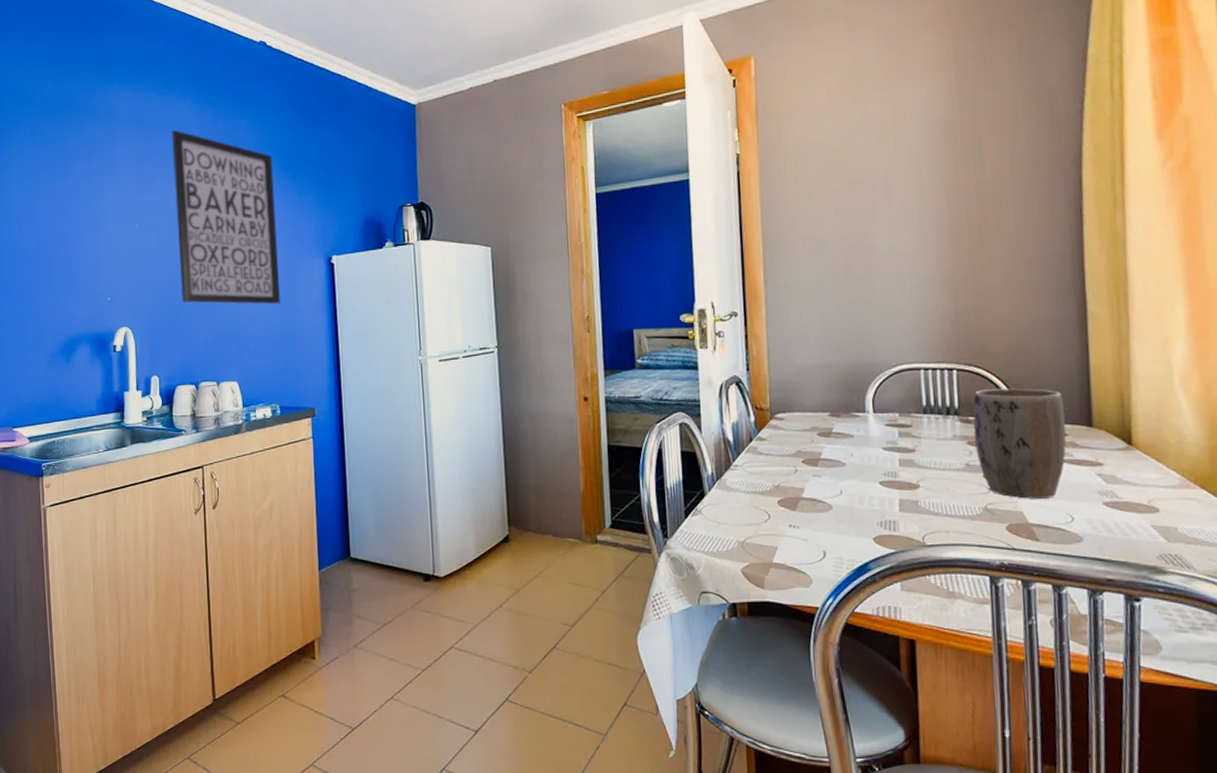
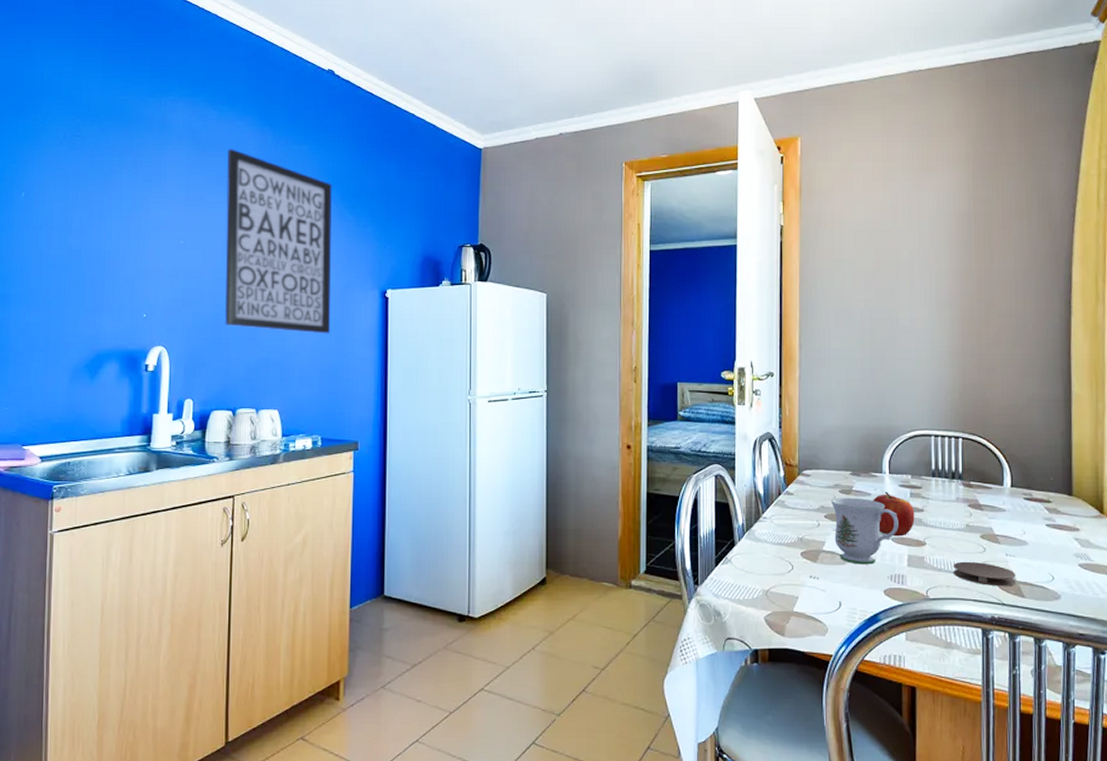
mug: none [809,440,887,511] -> present [831,497,899,565]
apple: none [856,432,906,480] -> present [873,491,915,537]
coaster: none [952,503,1029,530] -> present [953,561,1016,587]
plant pot: present [973,388,1067,499] -> none [974,457,1051,559]

